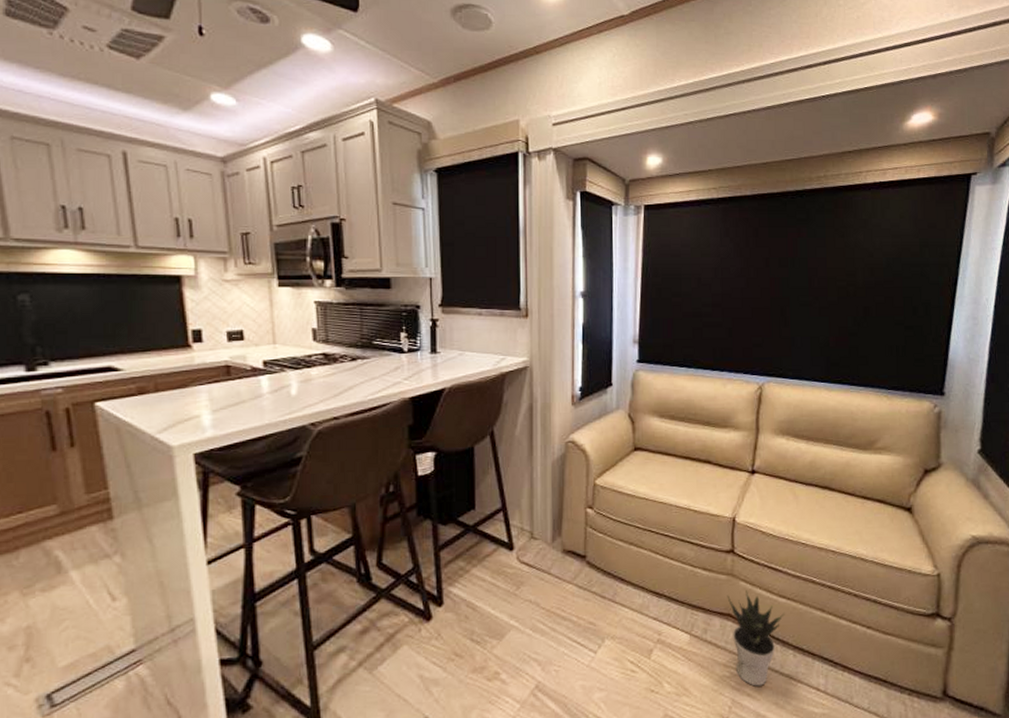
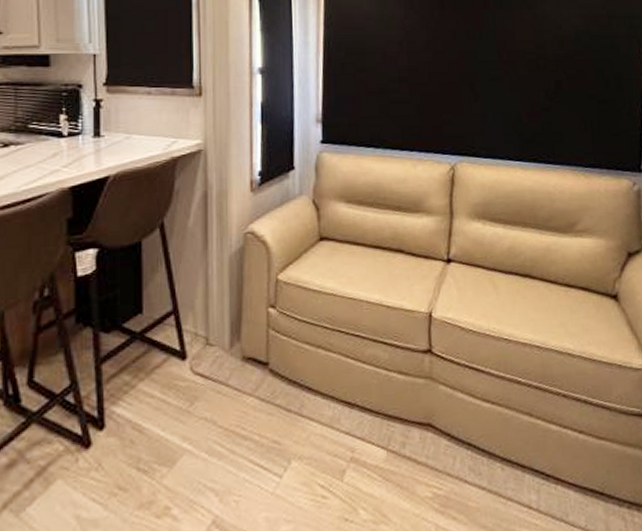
potted plant: present [727,590,785,686] -> none [426,395,490,508]

